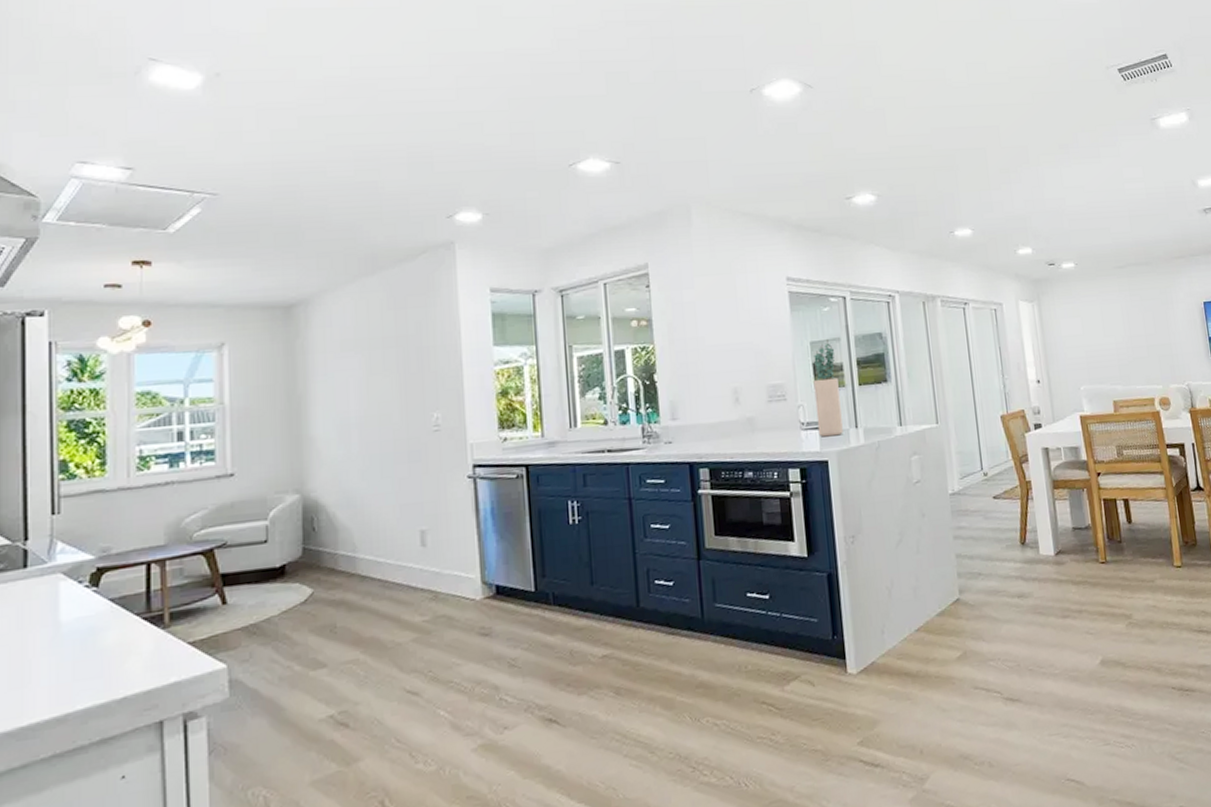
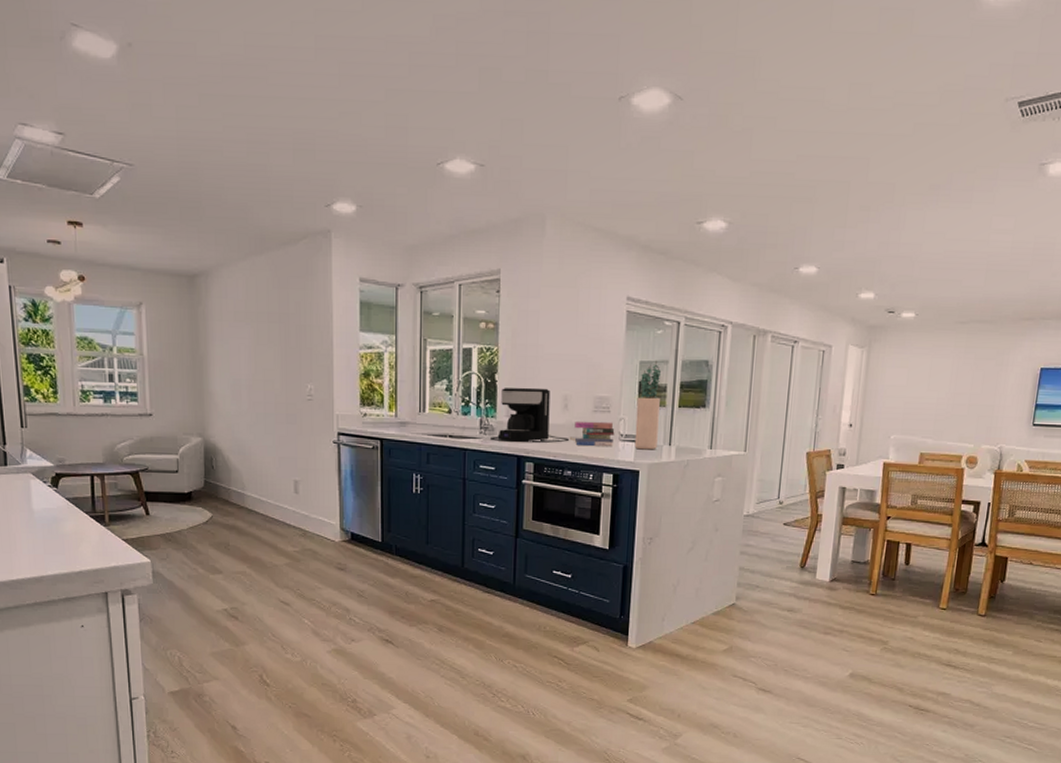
coffee maker: none [656,382,745,450] -> present [491,387,569,443]
books: none [745,410,795,441] -> present [569,421,615,446]

